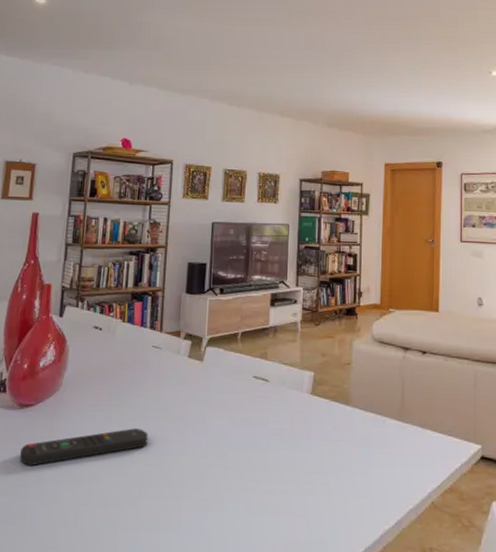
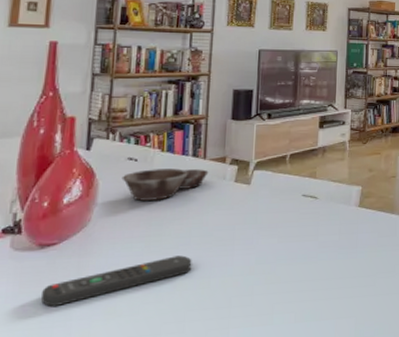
bowl: none [88,339,165,371] -> present [121,168,209,201]

